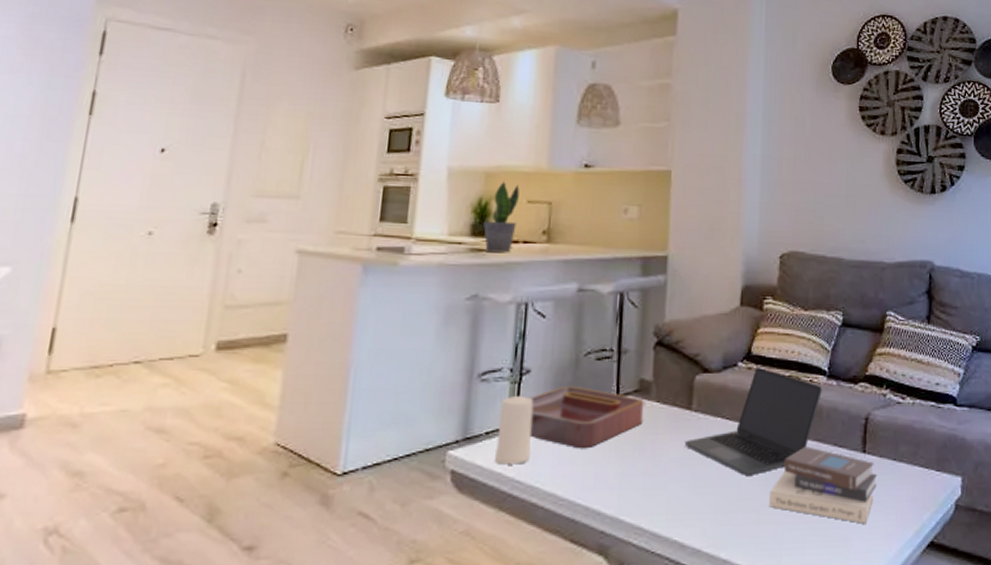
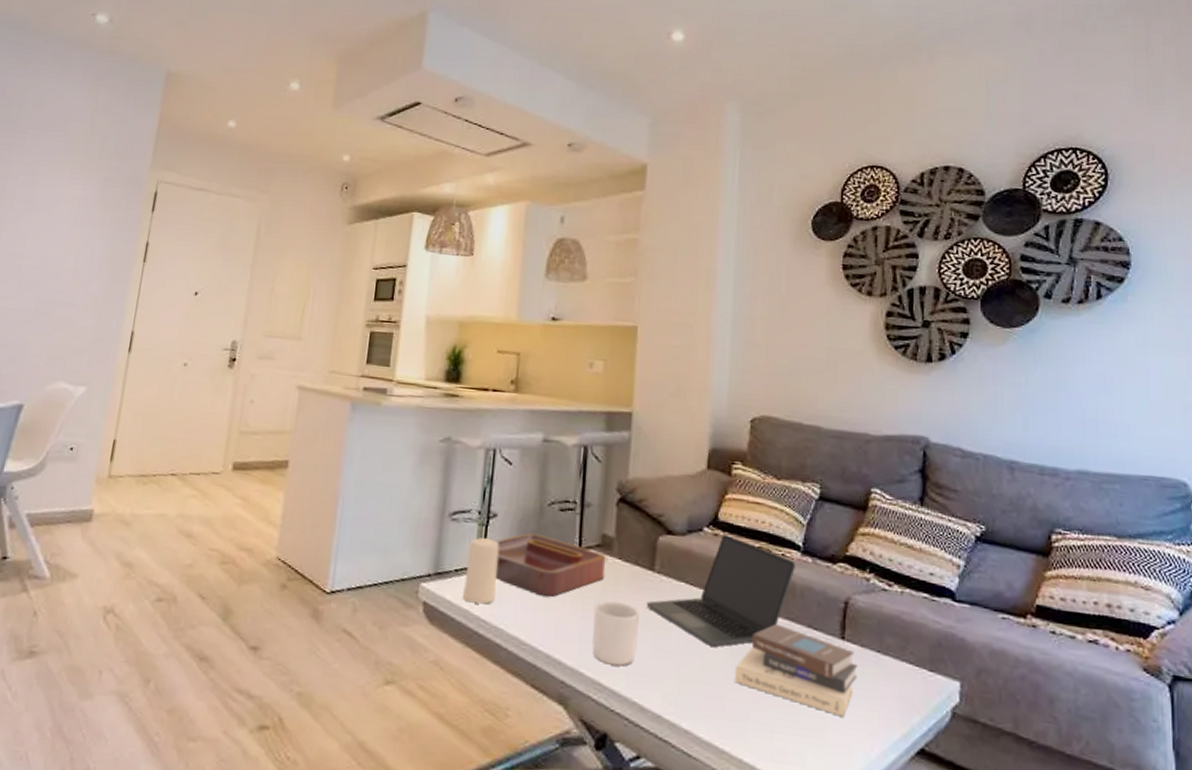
potted plant: present [483,181,520,253] -> none [457,330,490,400]
mug: none [632,445,679,508] -> present [592,601,641,666]

